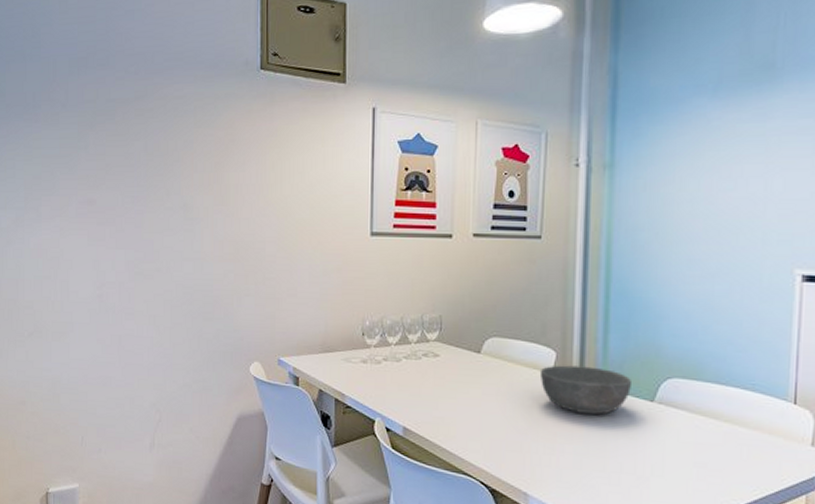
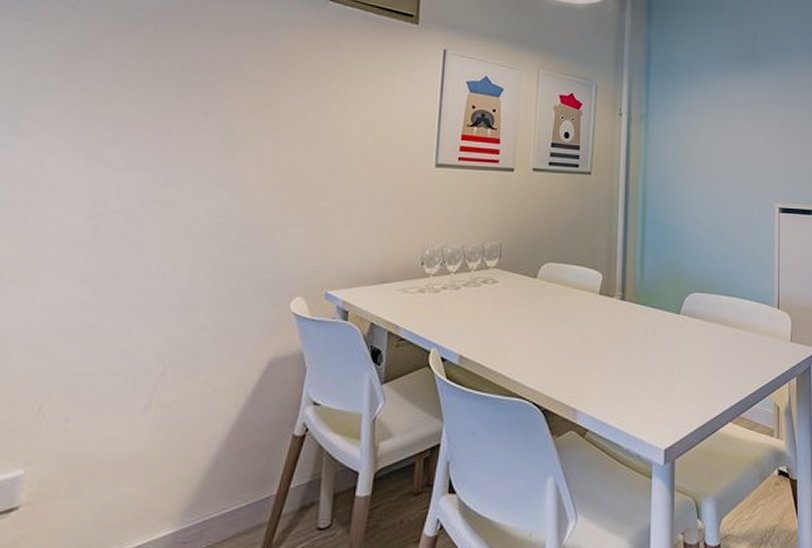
bowl: present [539,365,631,415] -> none [588,286,663,328]

